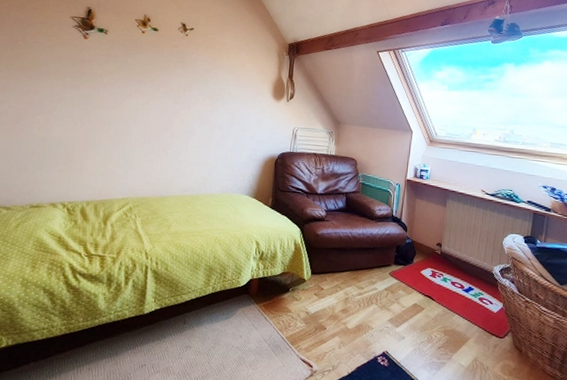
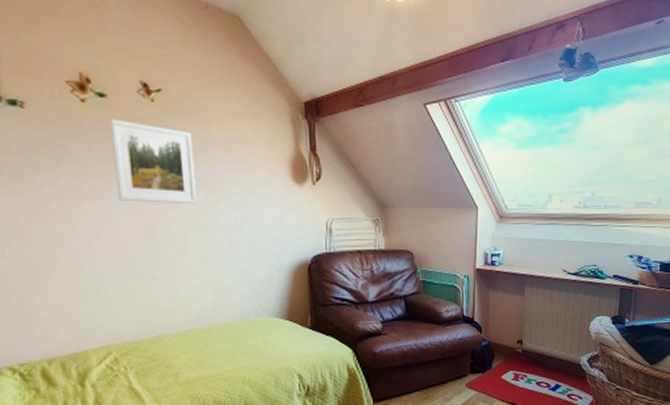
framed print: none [153,45,209,107] -> present [109,119,197,205]

